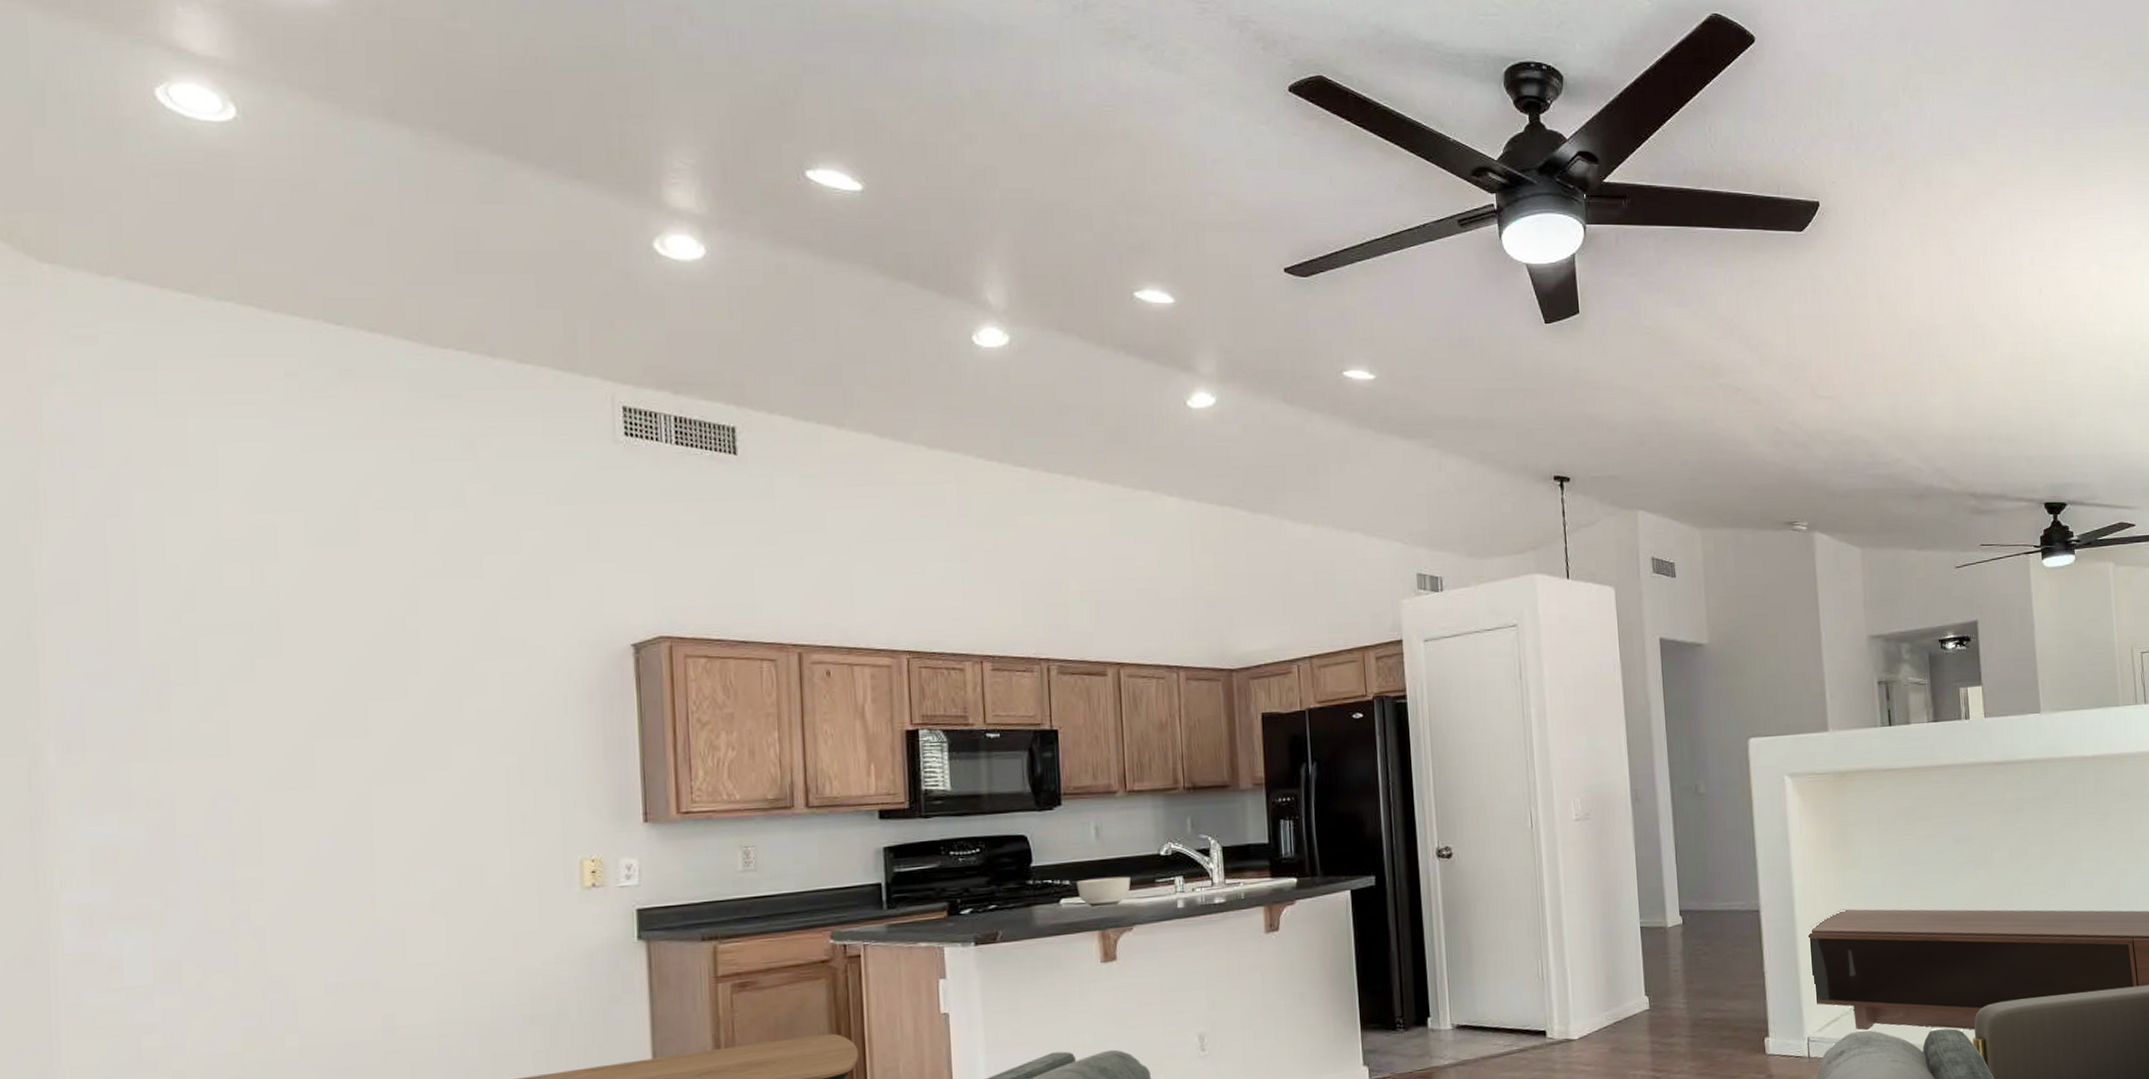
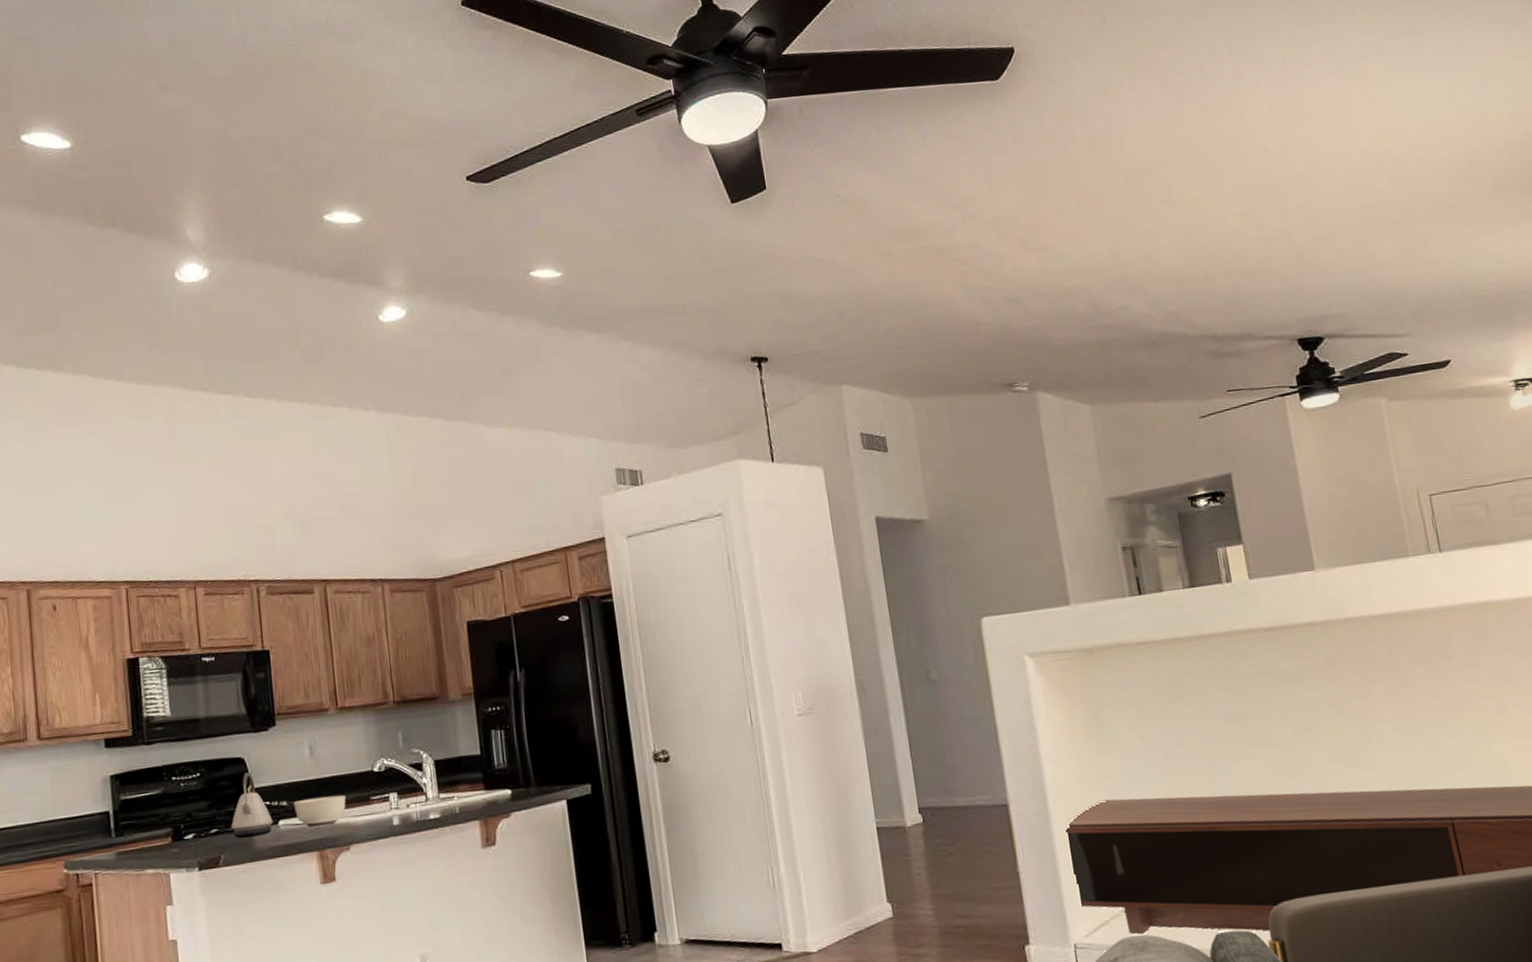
kettle: none [1010,849,1055,916] -> present [231,771,273,839]

